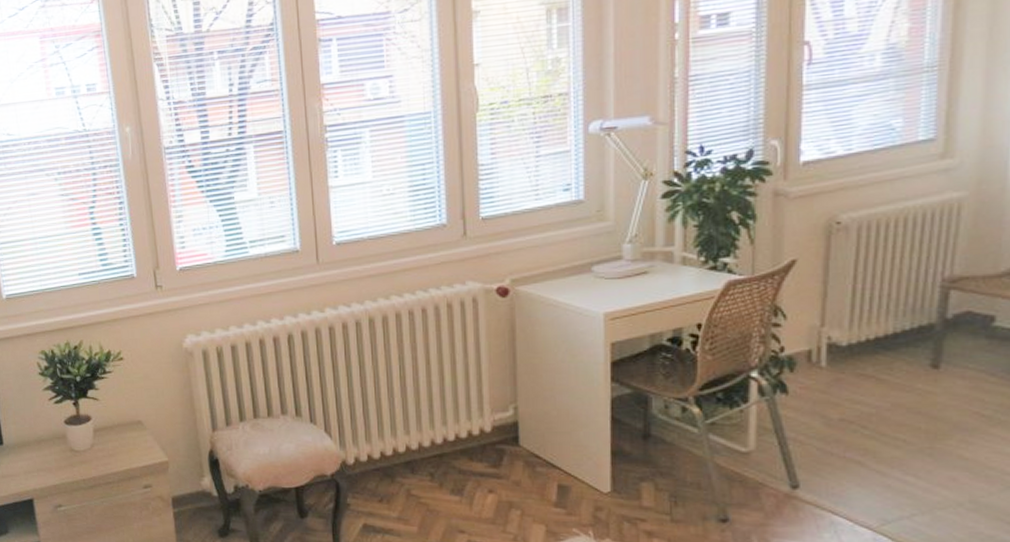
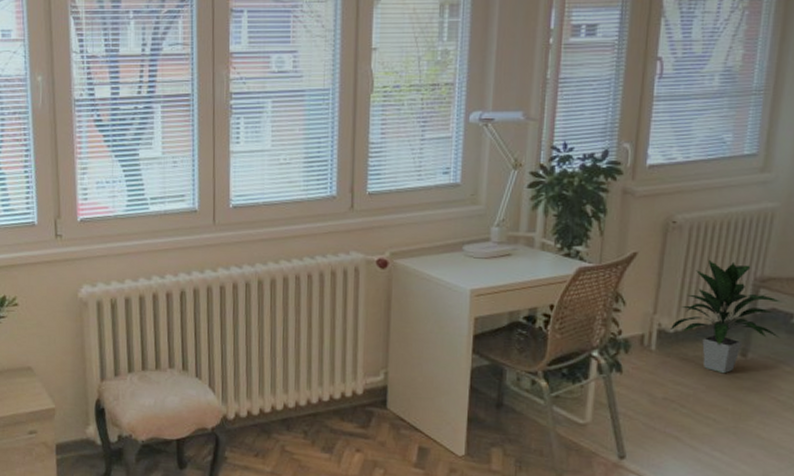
indoor plant: none [843,261,979,389] -> present [671,259,782,374]

